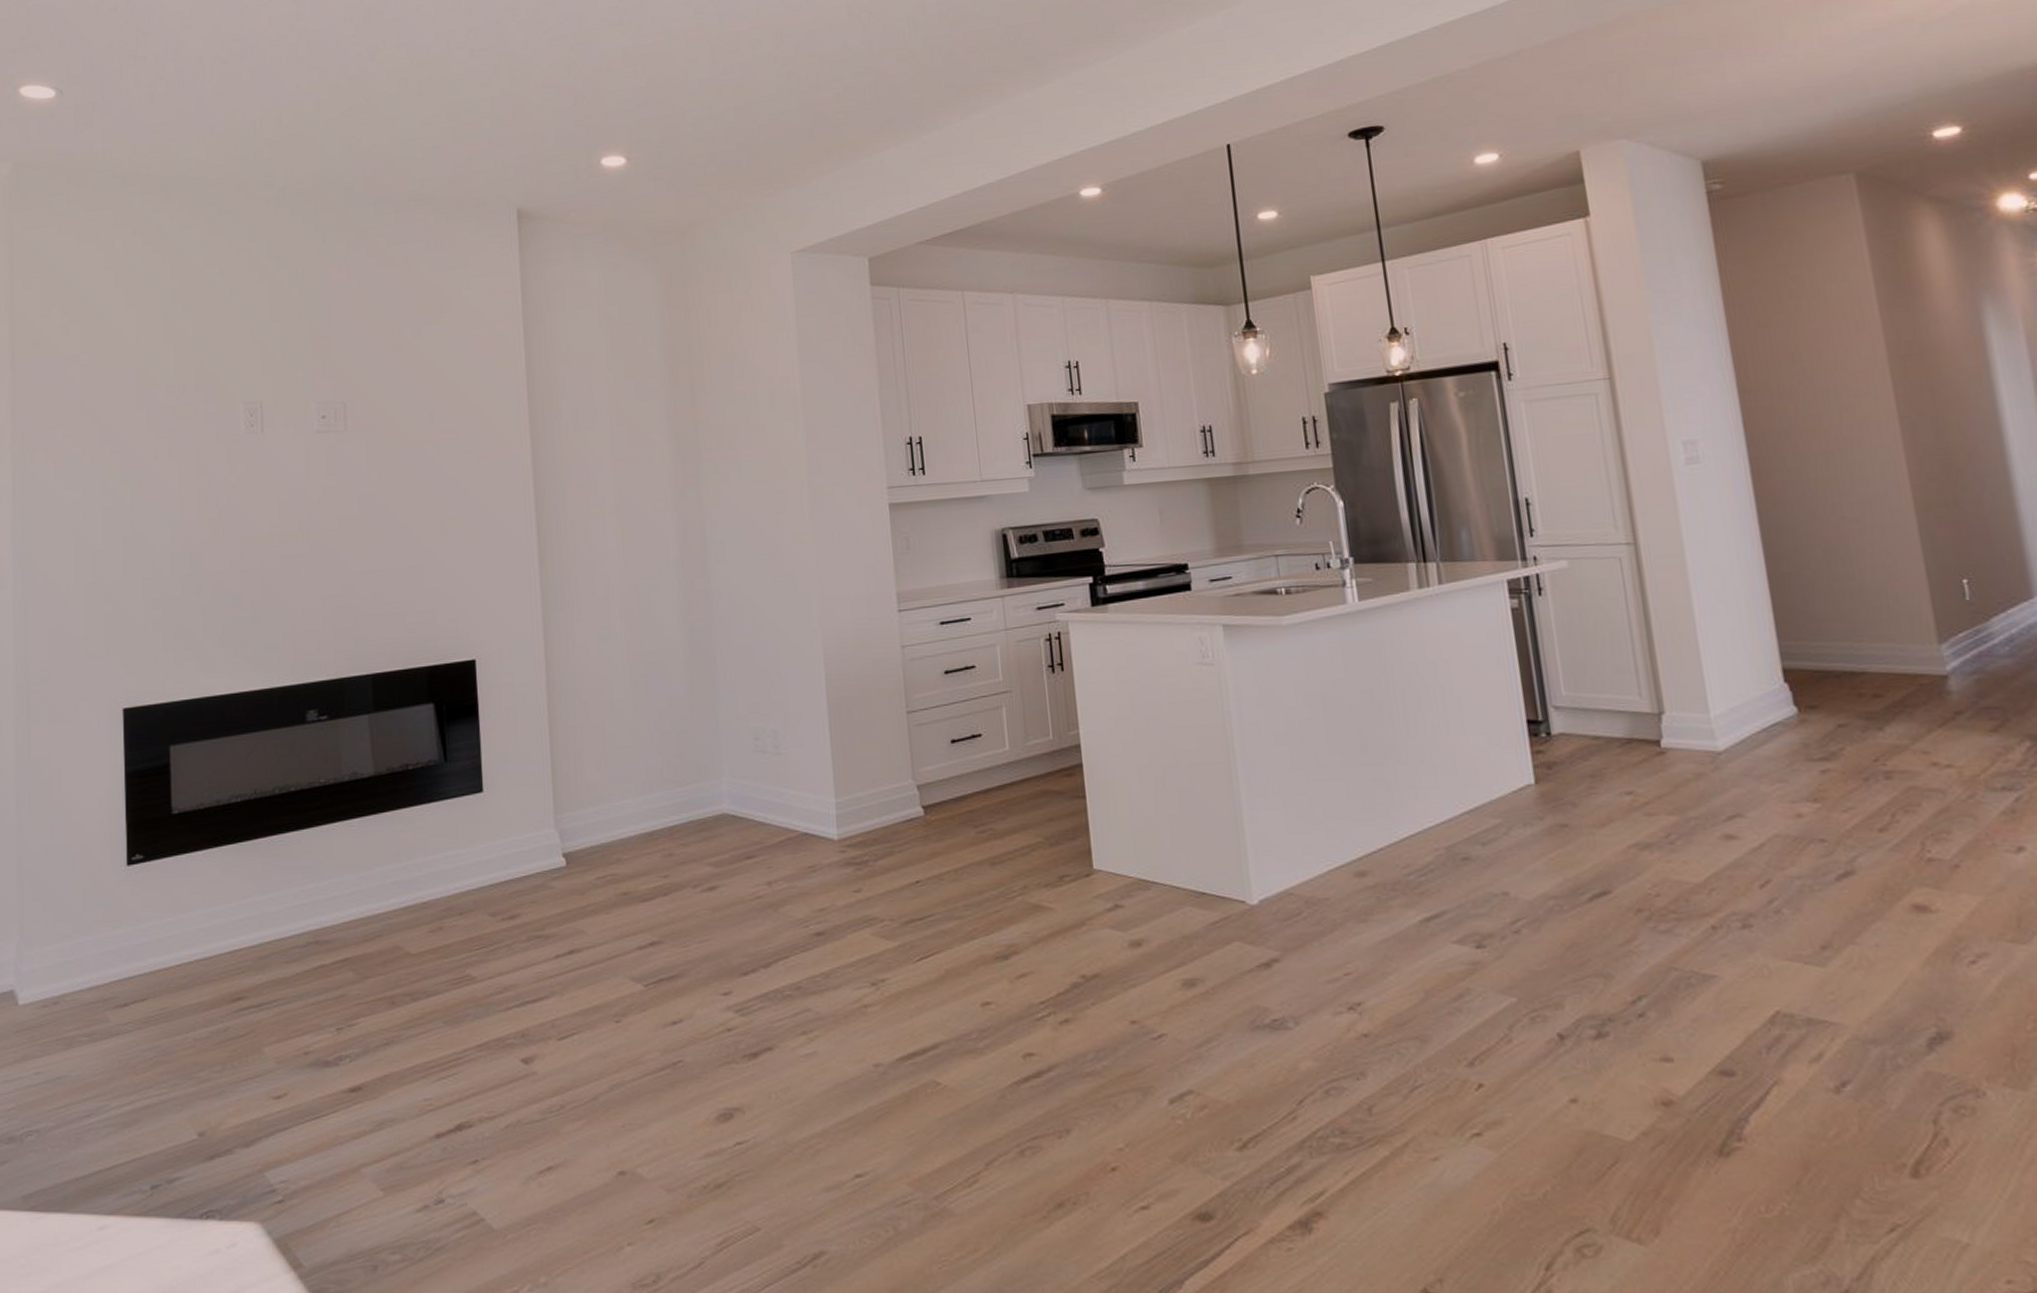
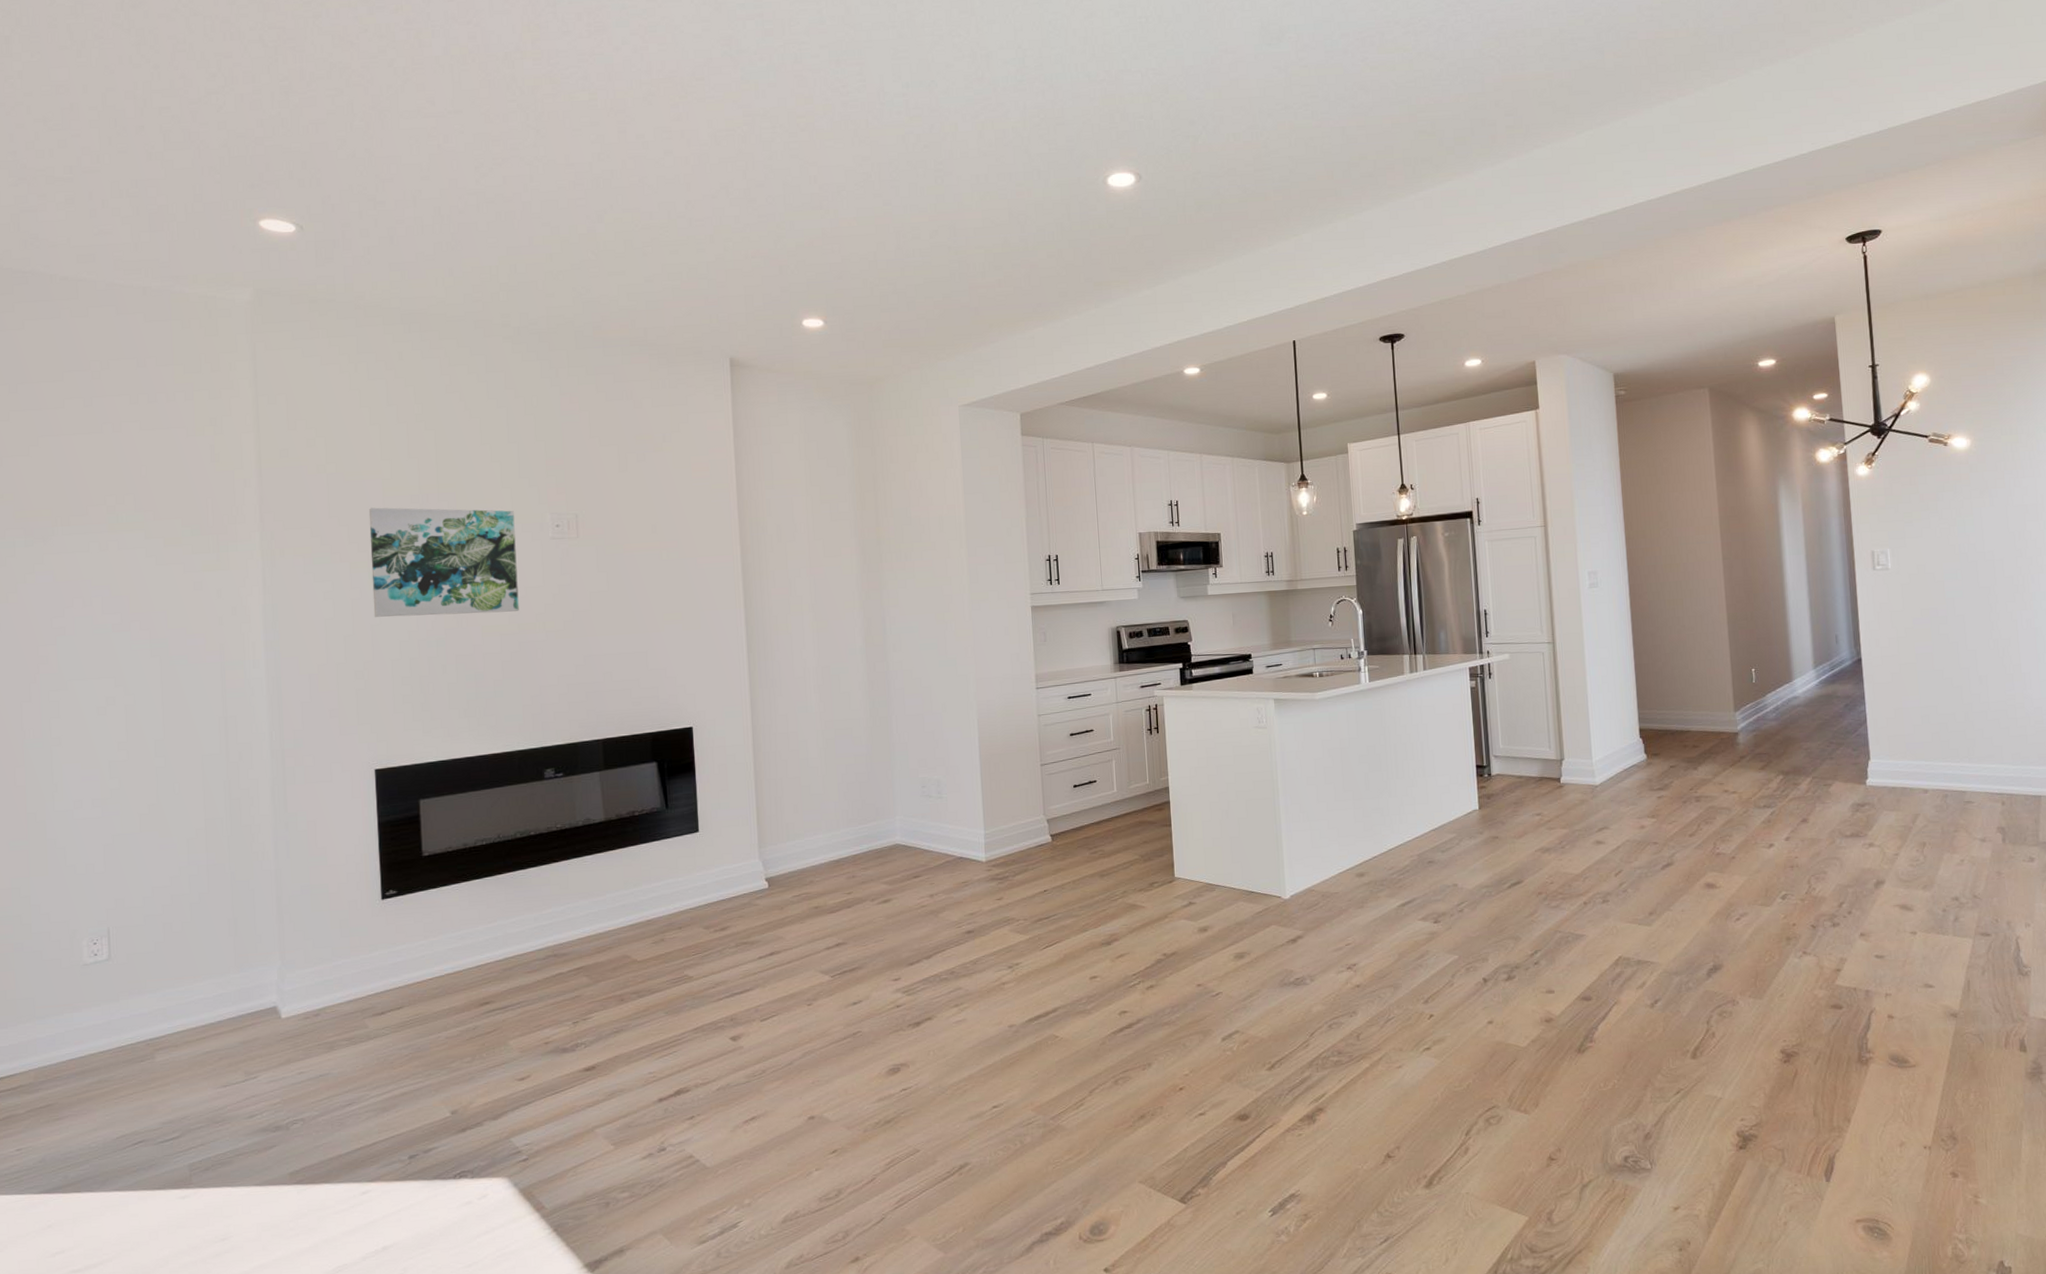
wall art: none [122,400,281,529] -> present [368,507,519,617]

